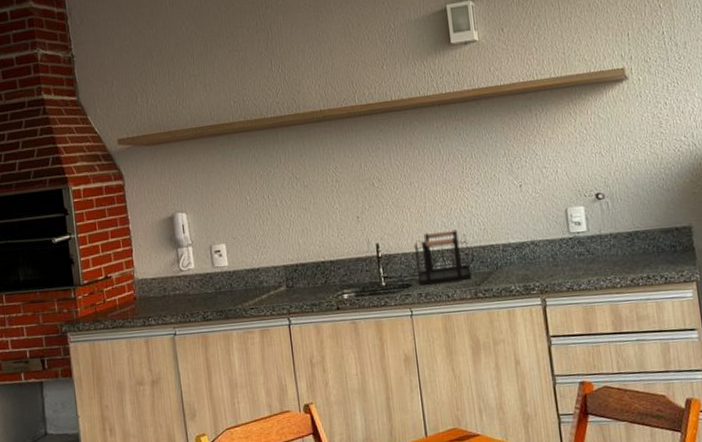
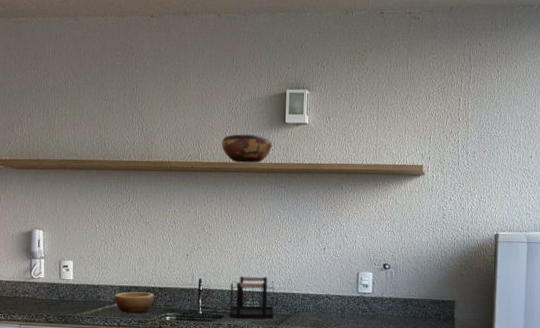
bowl: none [279,268,327,297] -> present [114,292,155,314]
decorative bowl: none [378,62,440,100] -> present [221,134,272,164]

